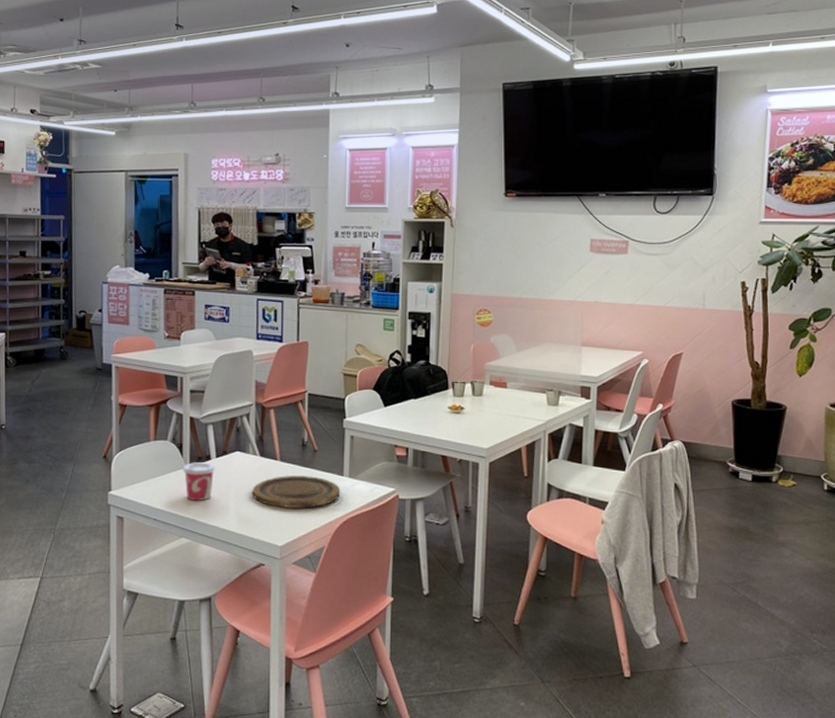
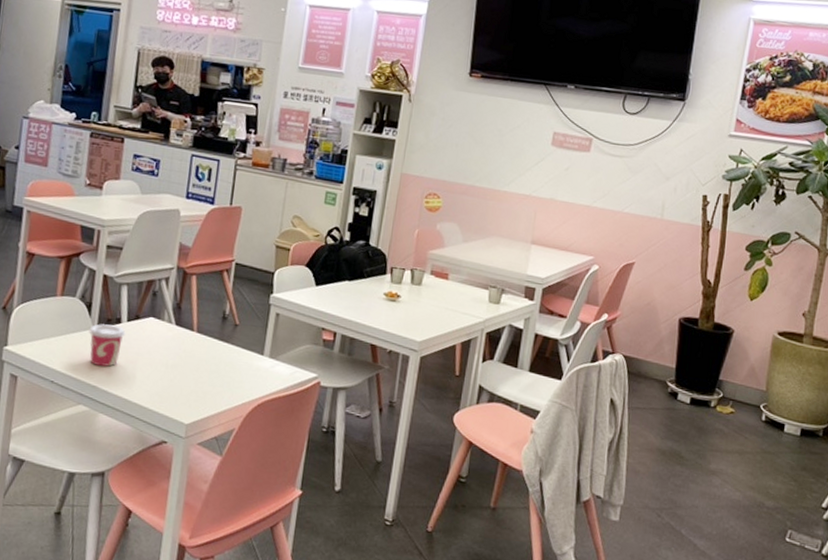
plate: present [252,476,341,508] -> none [162,348,259,387]

